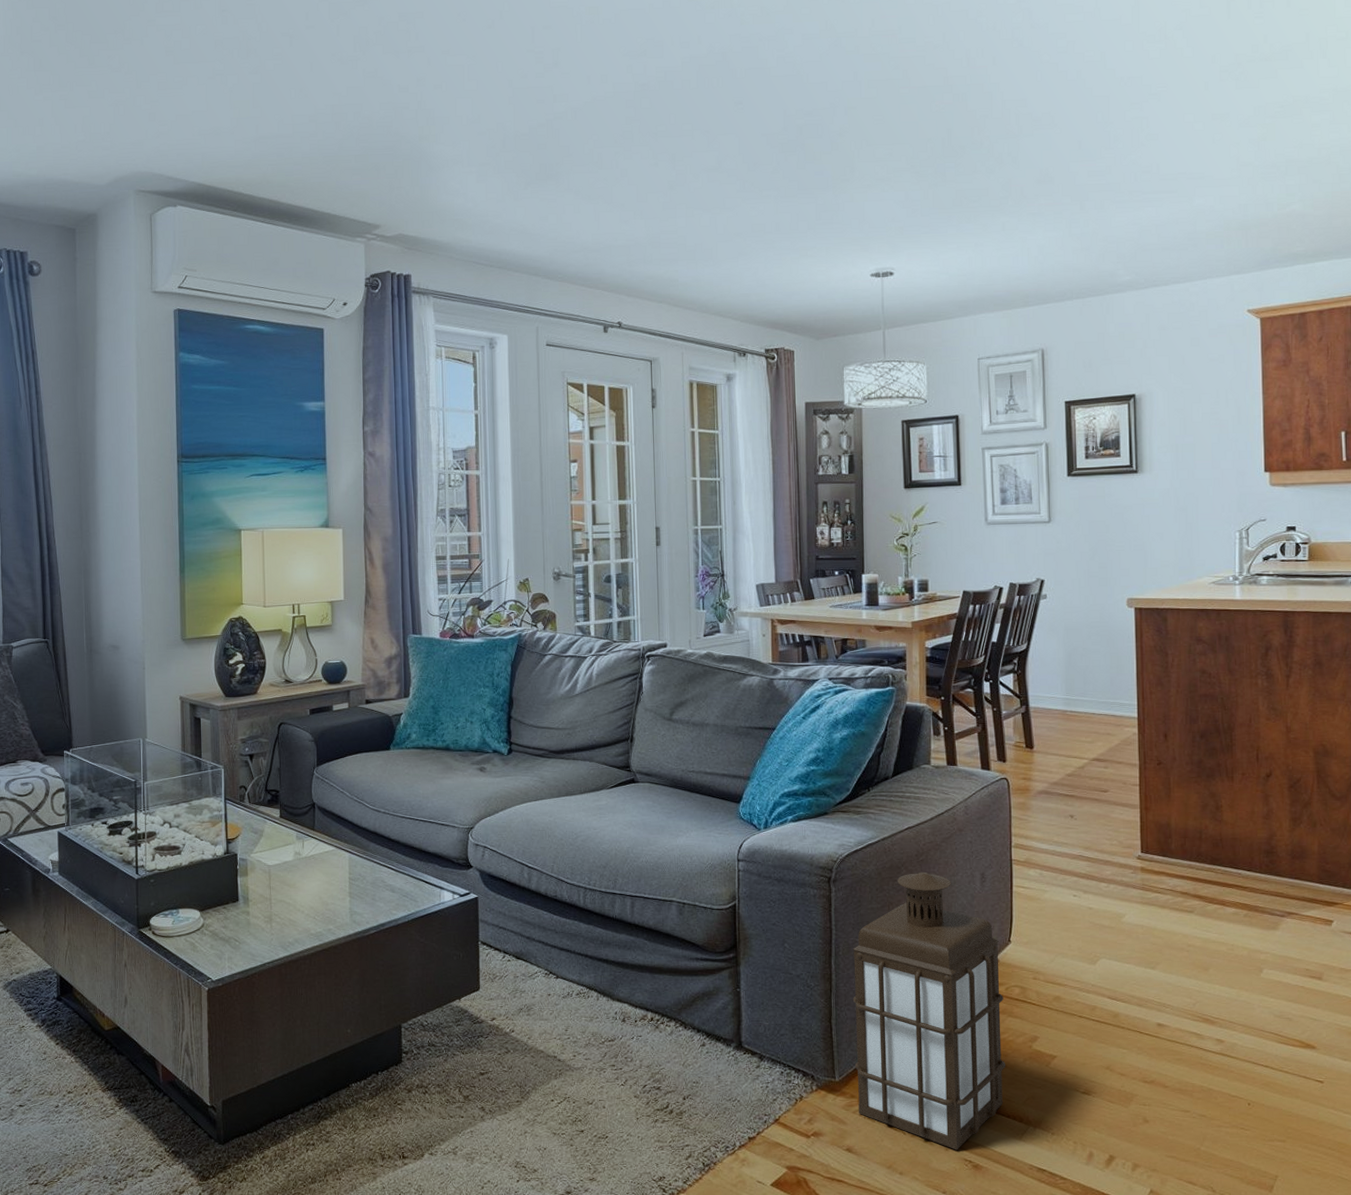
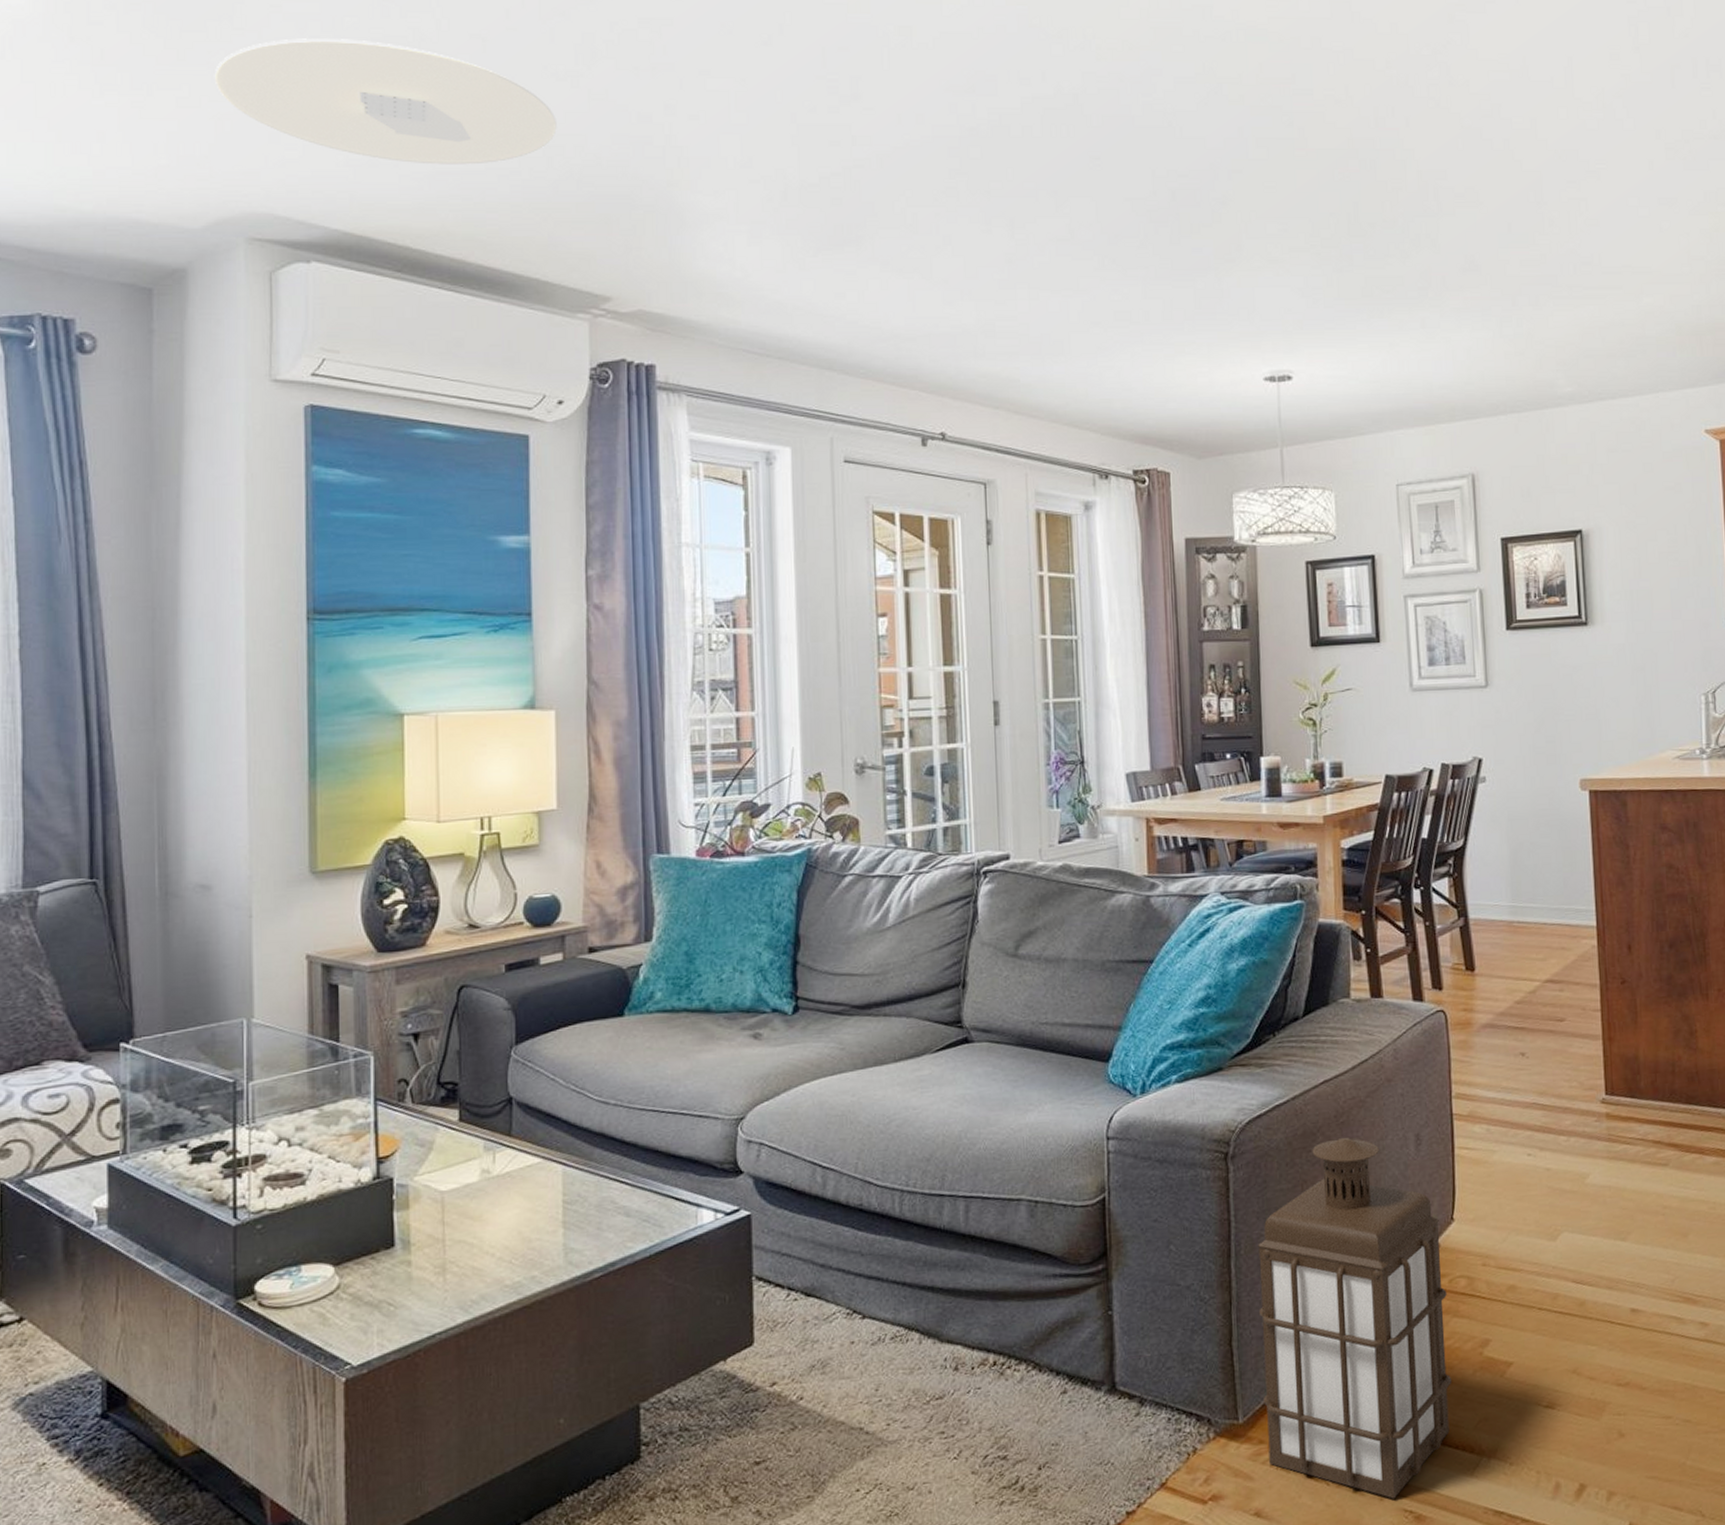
ceiling light: none [112,42,342,132] -> present [214,38,557,165]

